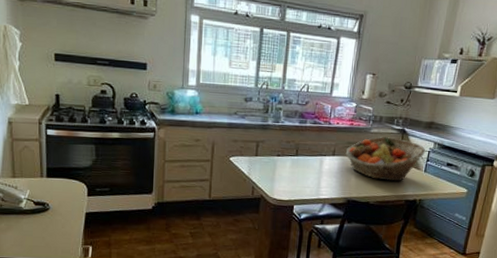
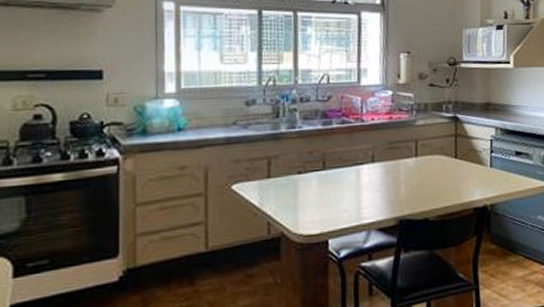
fruit basket: present [345,137,426,182] -> none [388,128,487,186]

